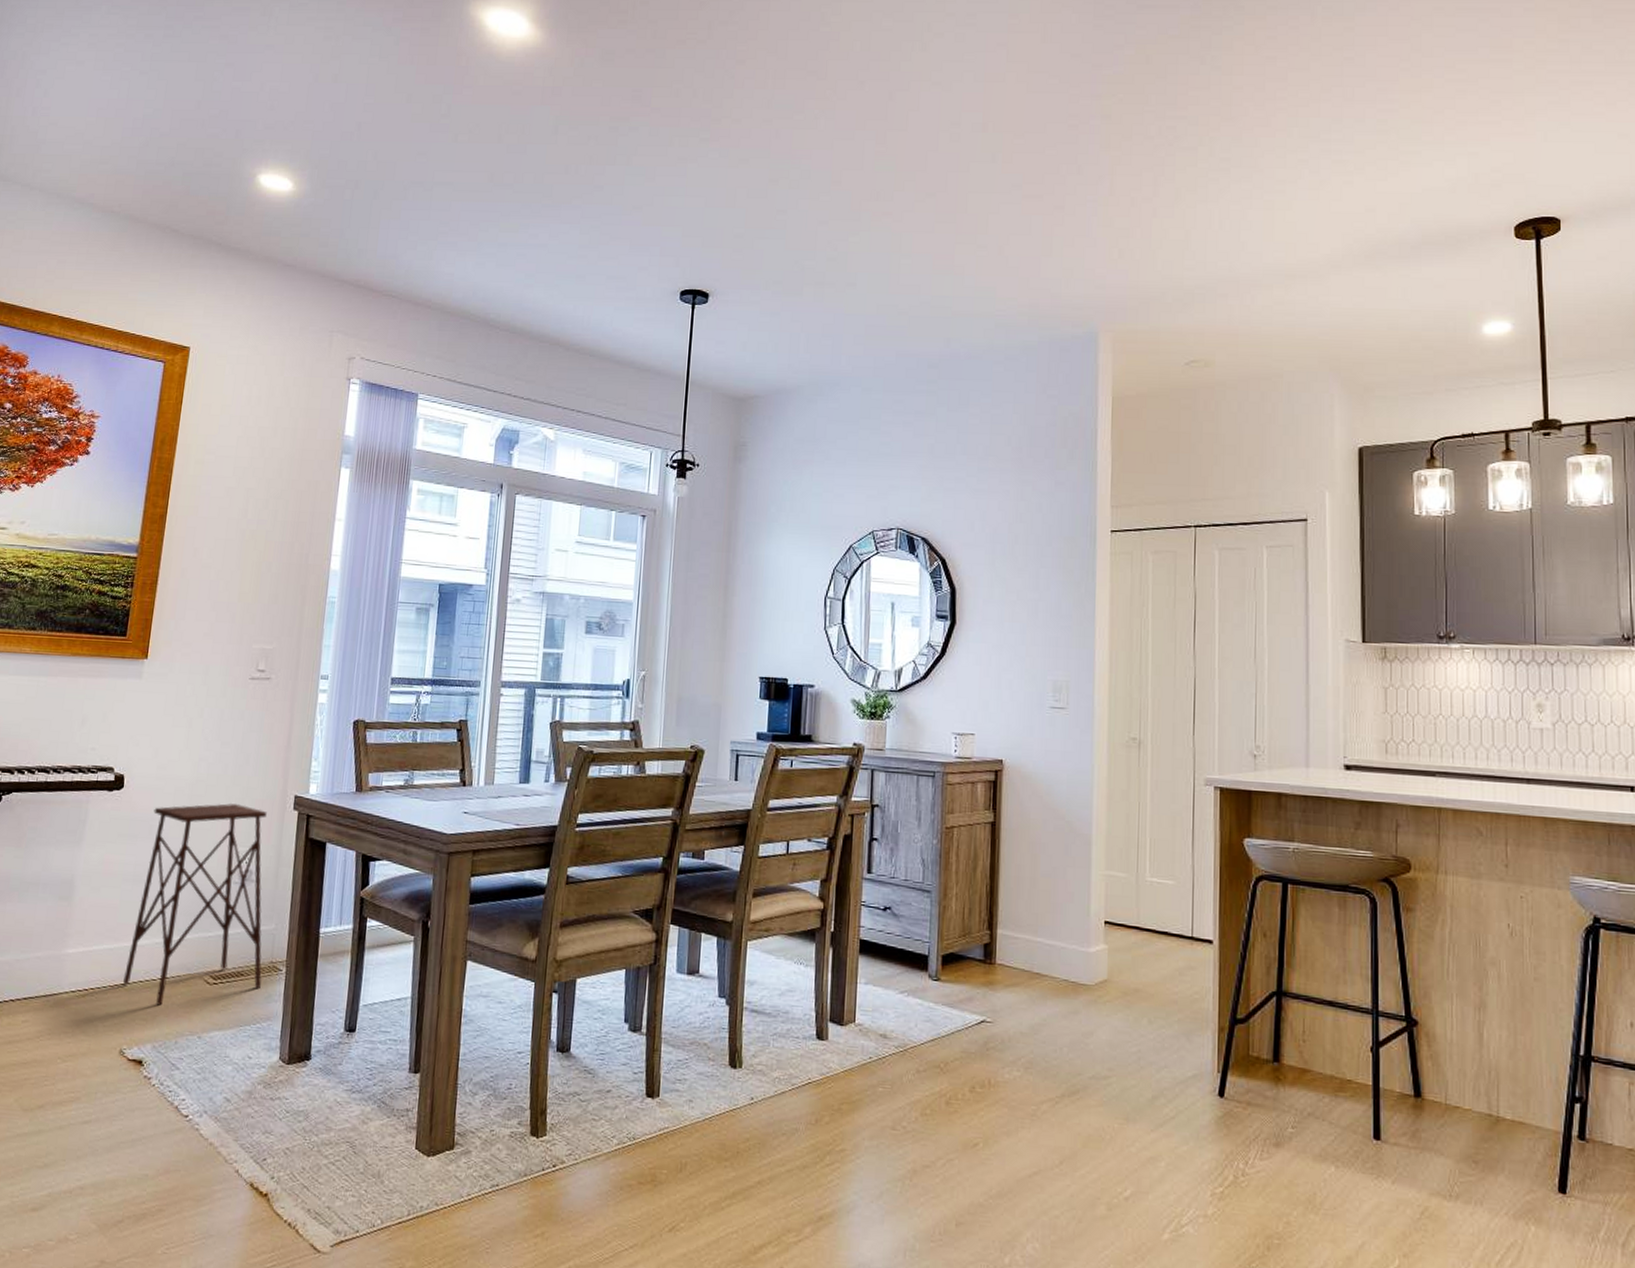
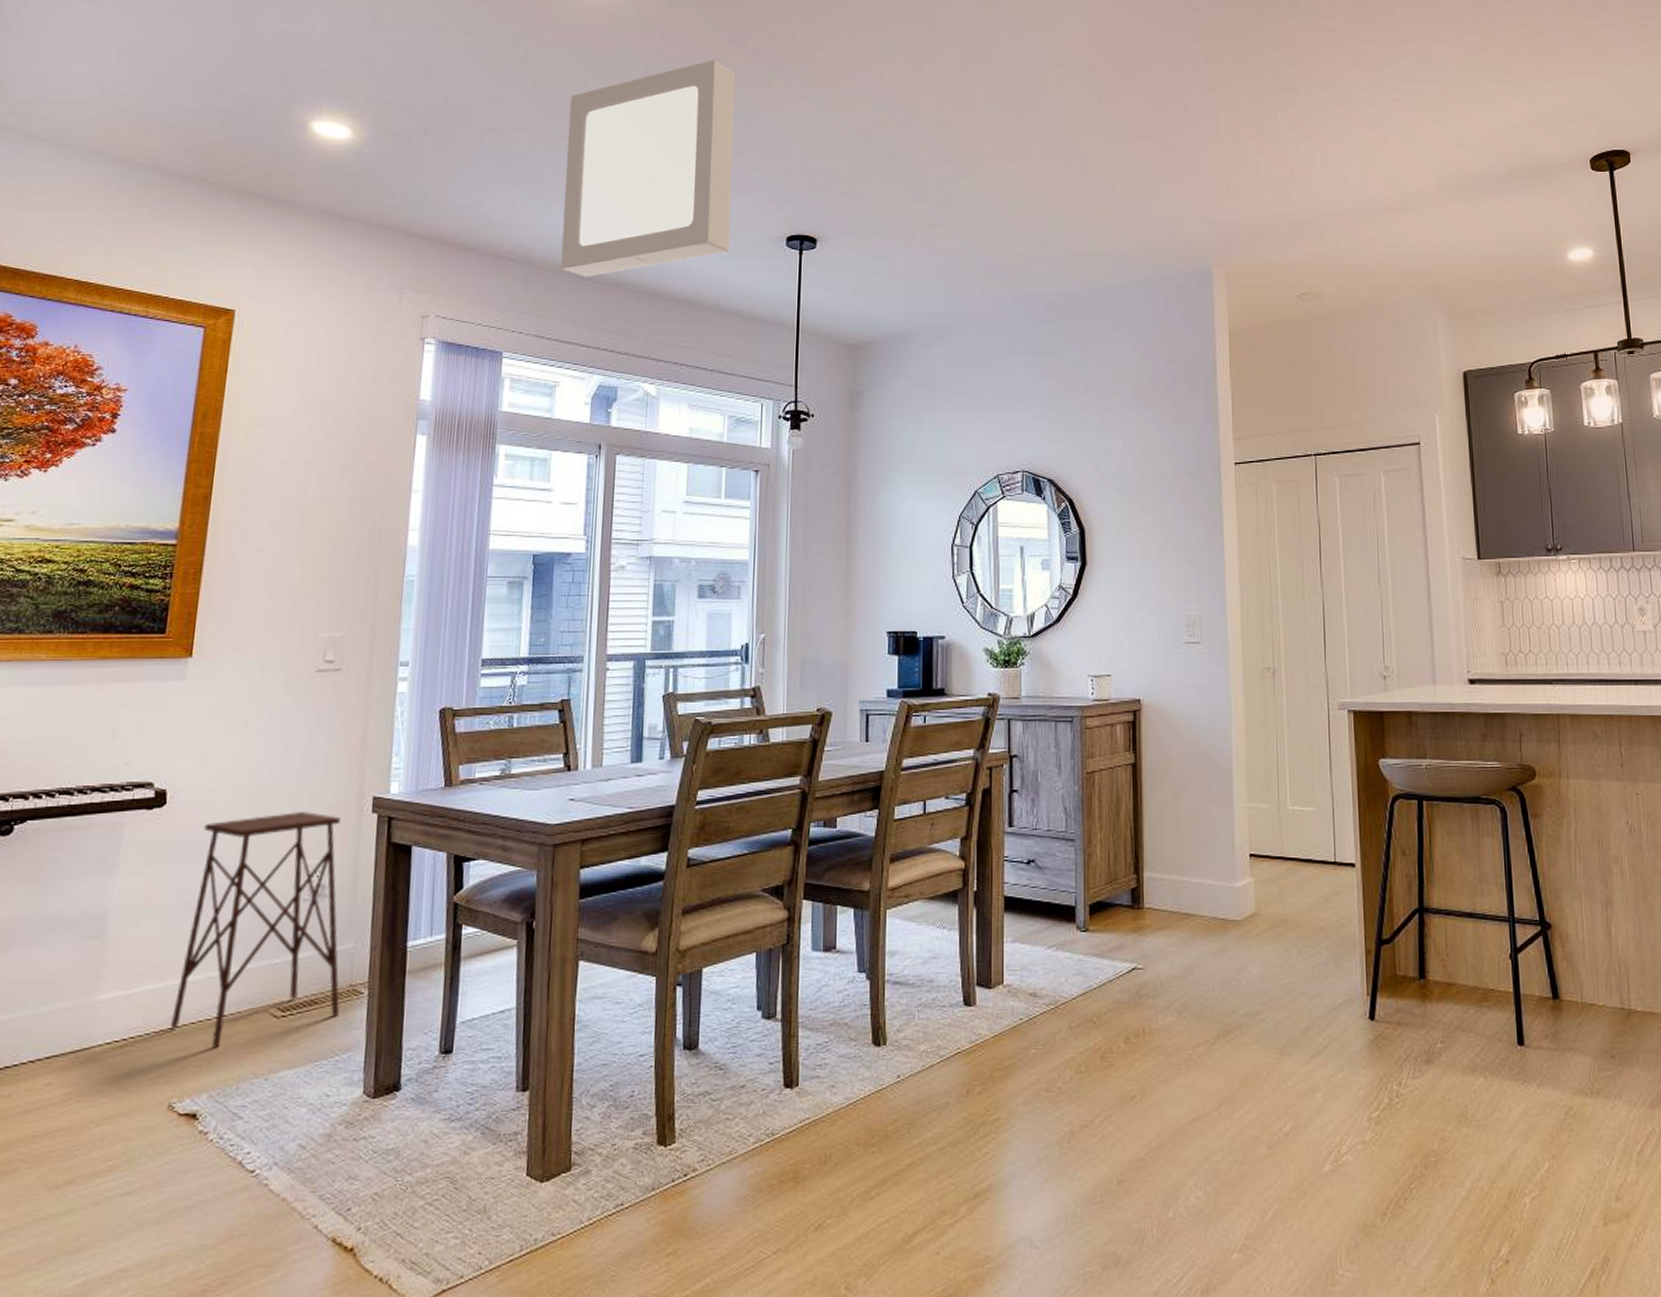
ceiling light: none [472,118,639,326] -> present [560,60,736,277]

